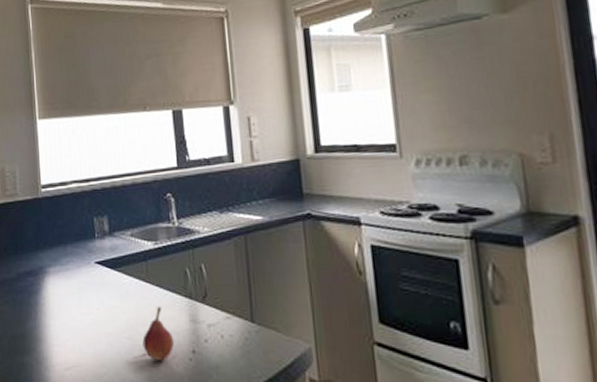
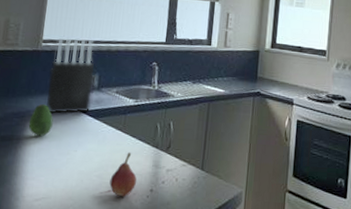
fruit: none [43,259,69,296] -> present [28,104,53,137]
knife block: none [55,177,105,267] -> present [47,37,94,113]

